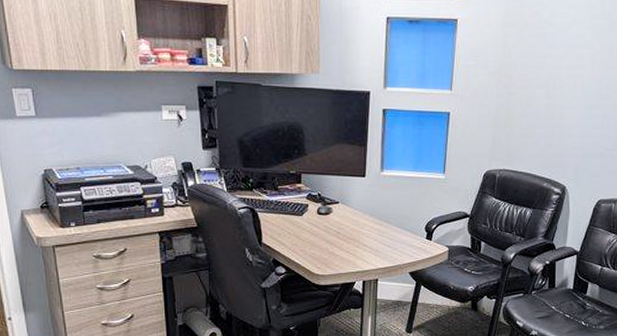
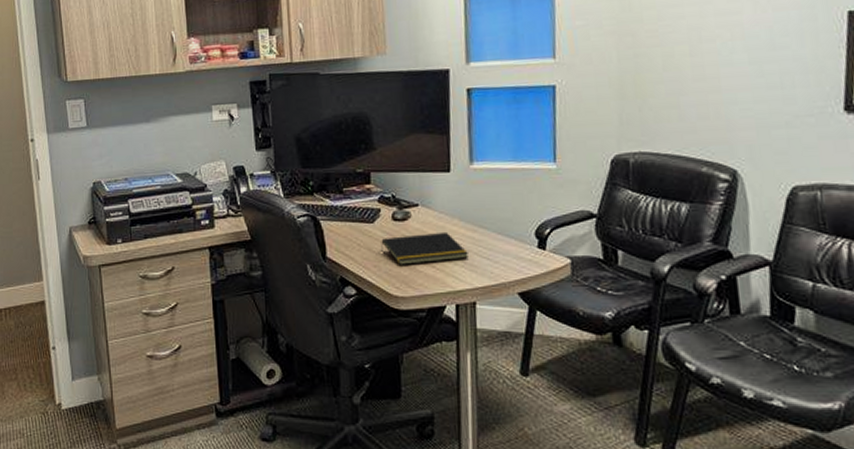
notepad: none [306,224,376,250] -> present [380,231,470,265]

